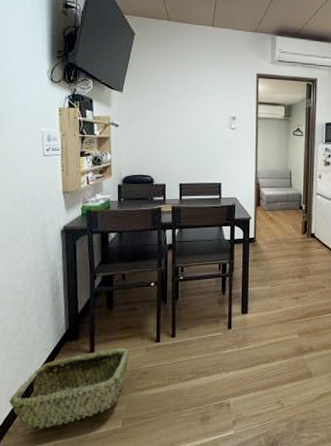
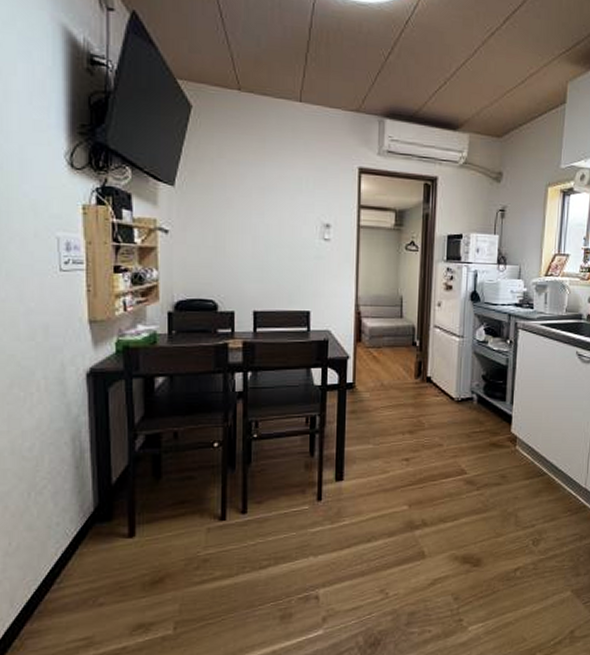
woven basket: present [9,347,129,430] -> none [13,529,183,642]

